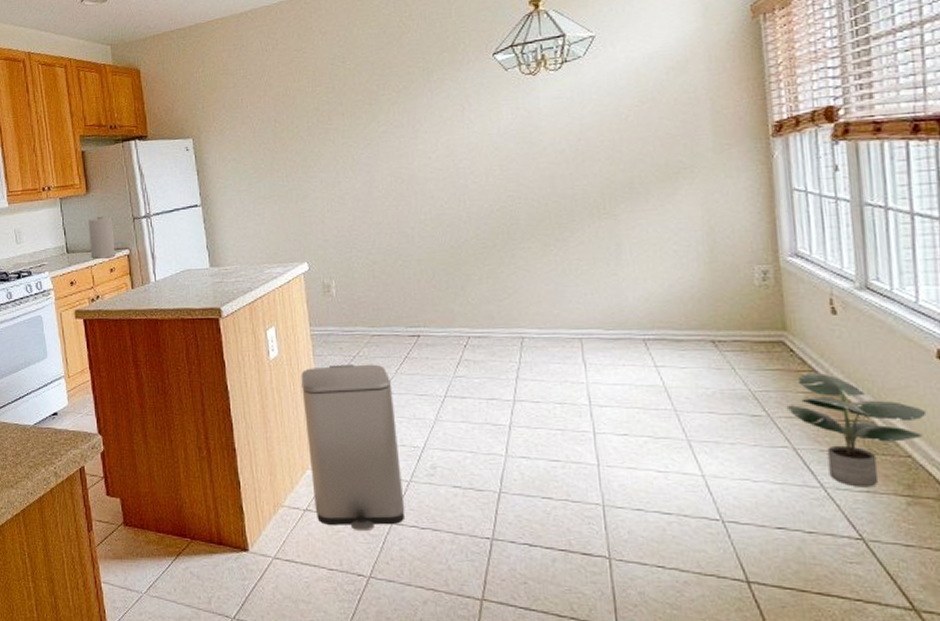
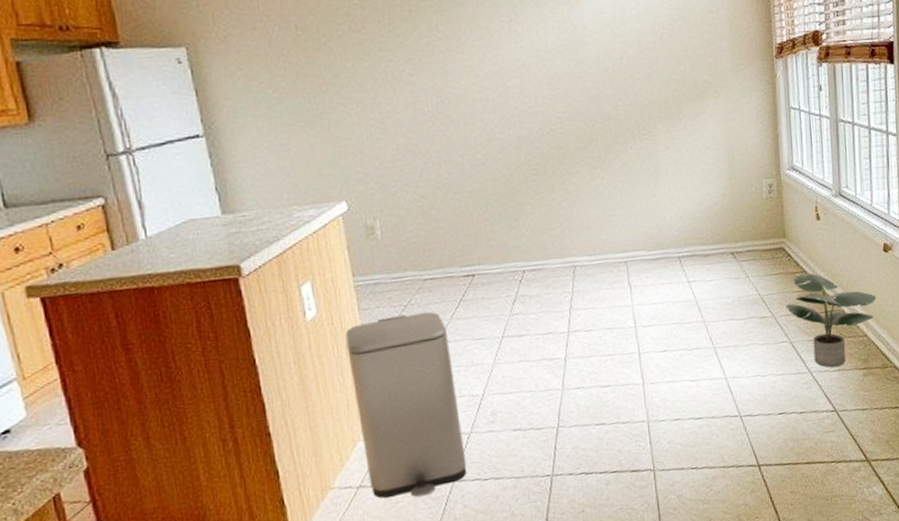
paper towel holder: present [89,216,116,259] -> none [36,153,84,214]

